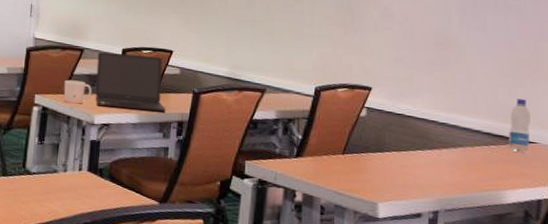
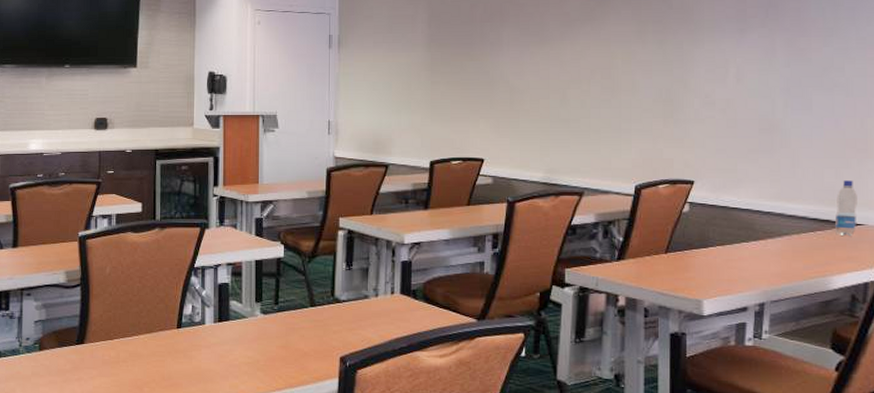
mug: present [63,80,92,104] -> none [370,199,400,224]
laptop: present [95,52,166,113] -> none [403,167,480,225]

